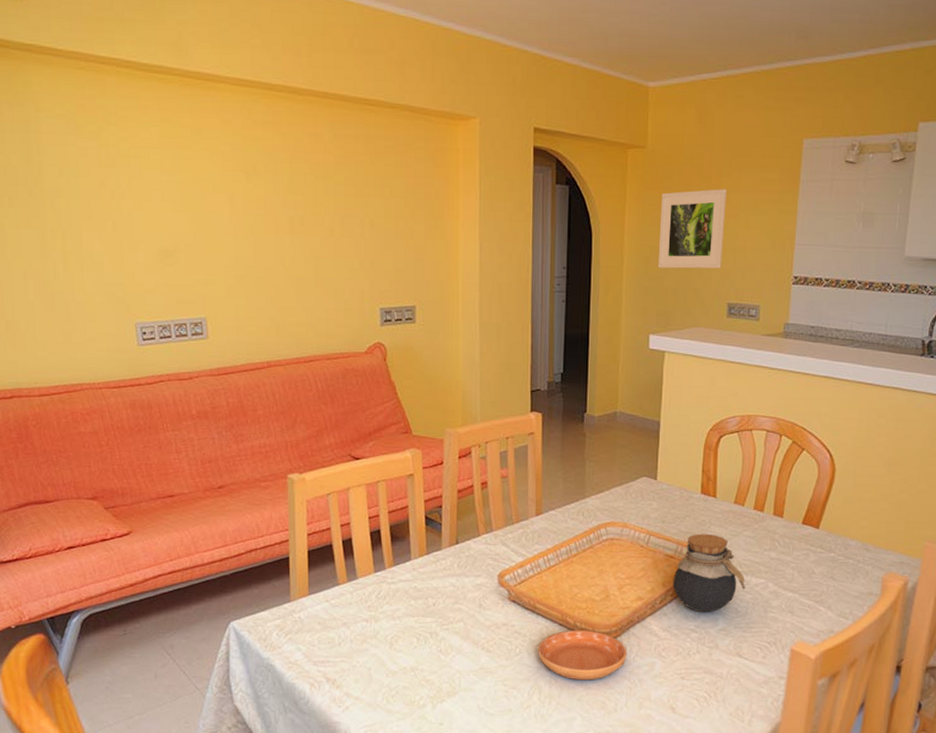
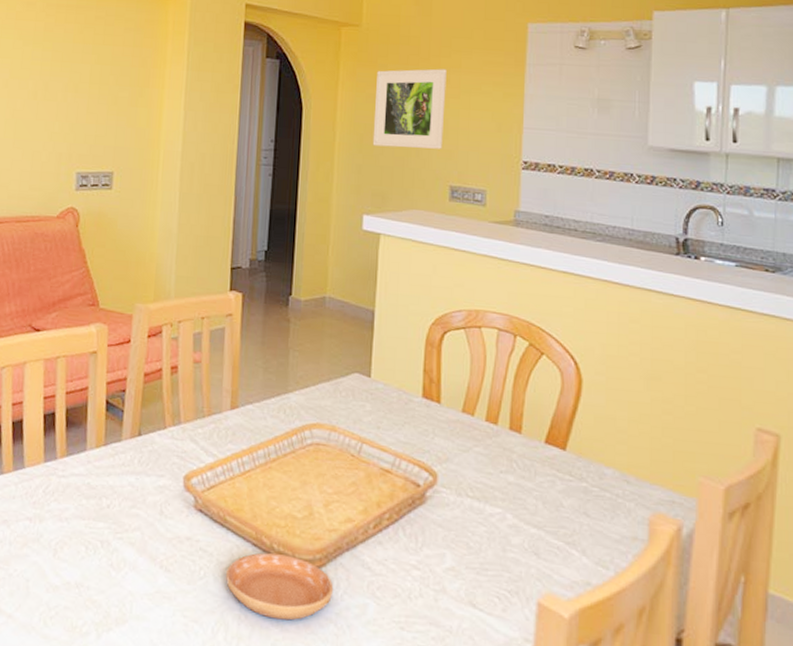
jar: present [673,533,746,613] -> none [389,445,479,546]

